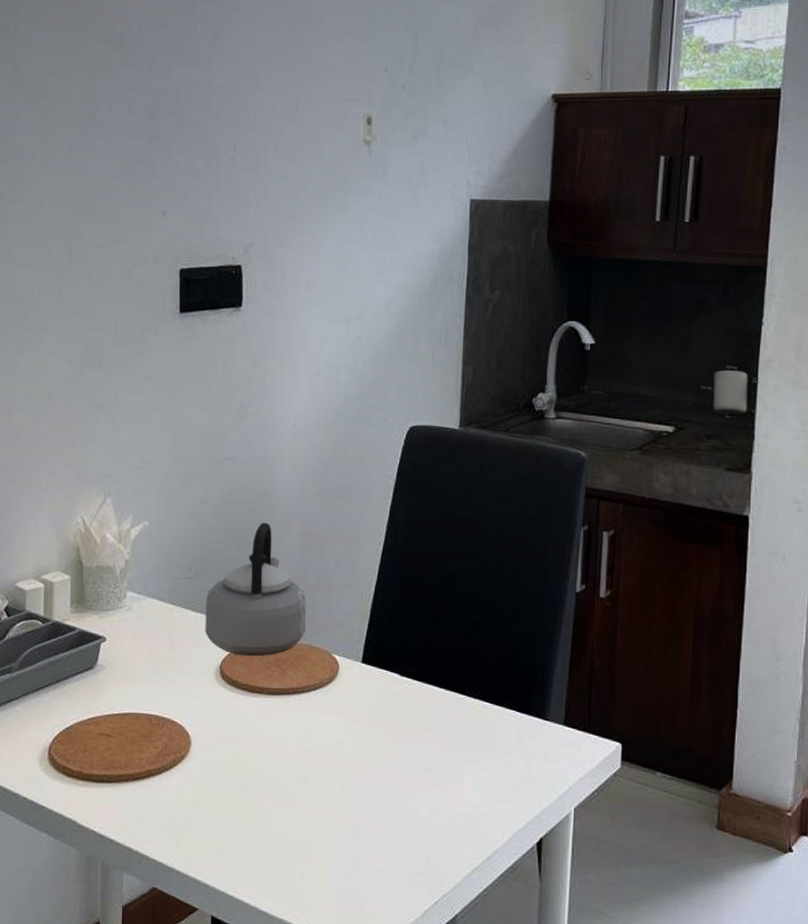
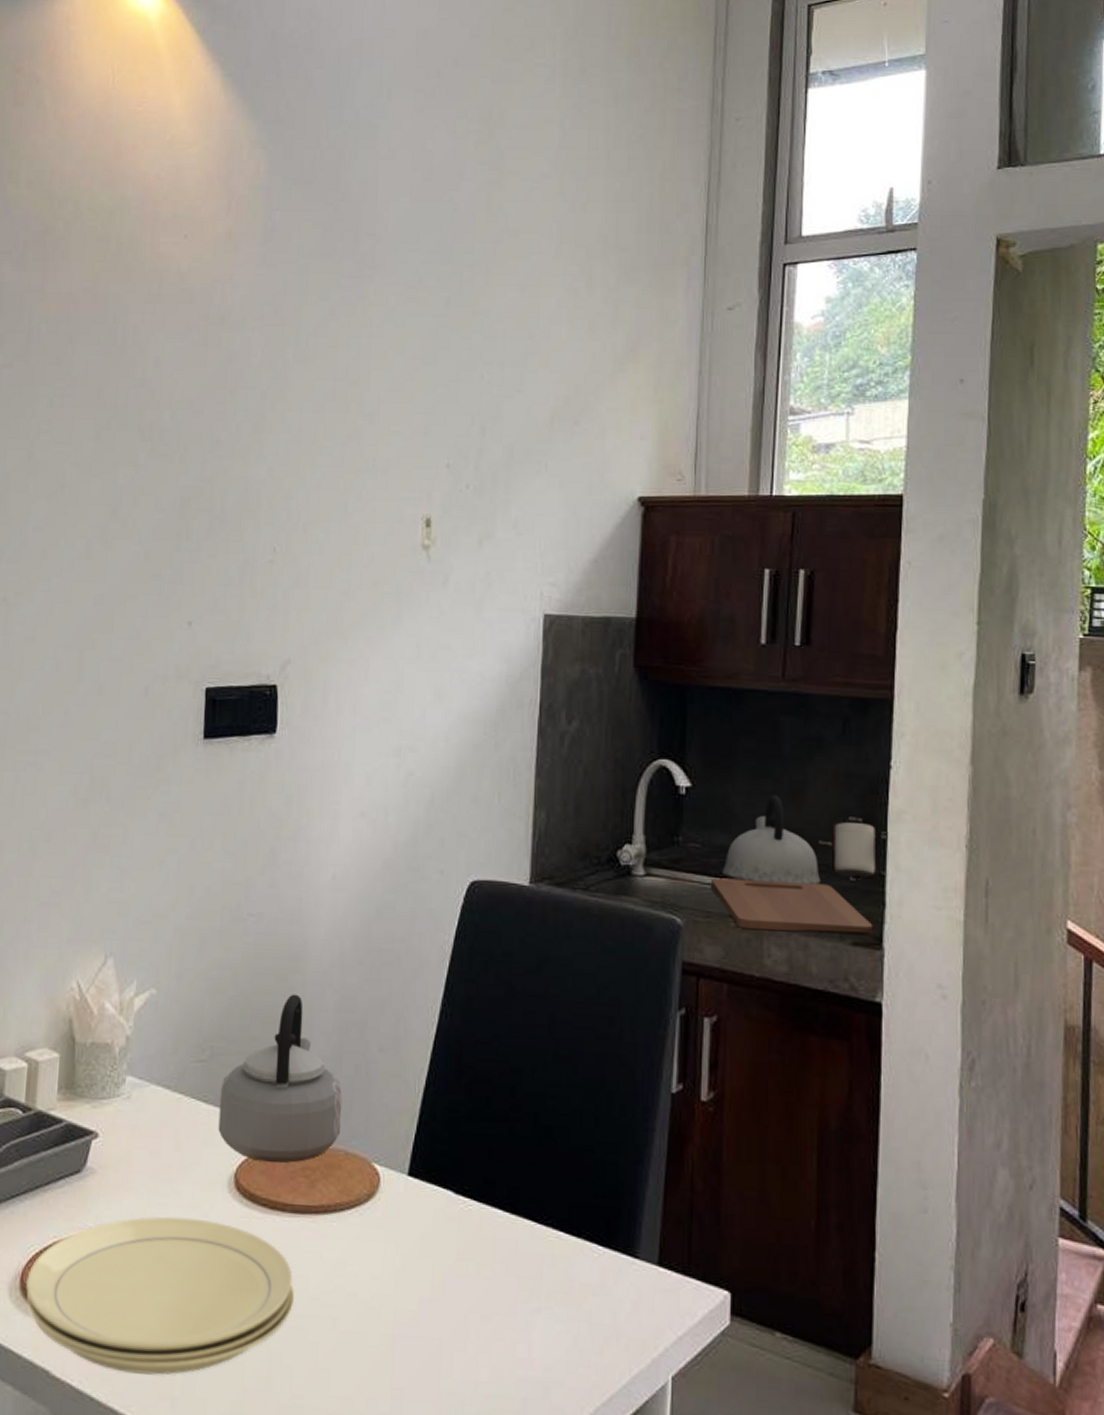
plate: none [53,700,271,821] -> present [26,1216,294,1375]
cutting board: none [610,418,744,463] -> present [710,878,873,936]
kettle: none [620,349,701,423] -> present [722,795,820,885]

